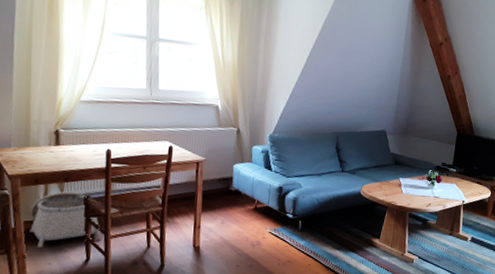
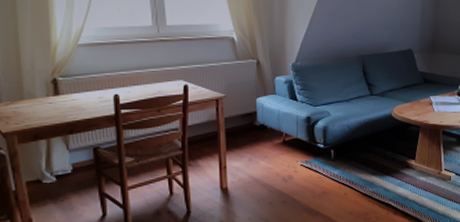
basket: present [30,191,102,247] -> none [33,144,118,208]

